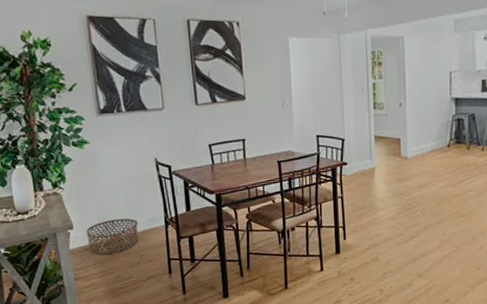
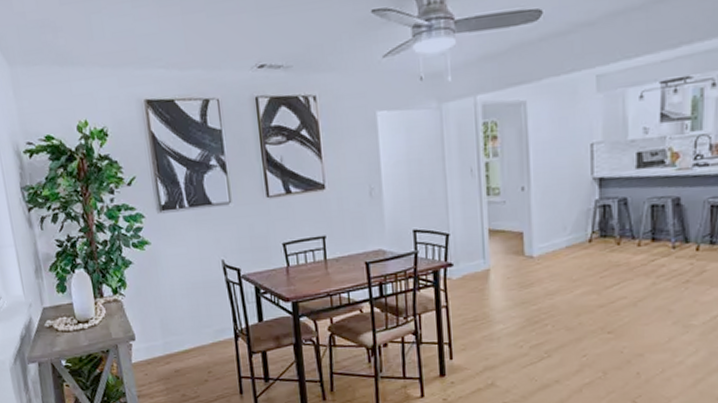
basket: present [86,218,139,255] -> none [148,329,206,370]

